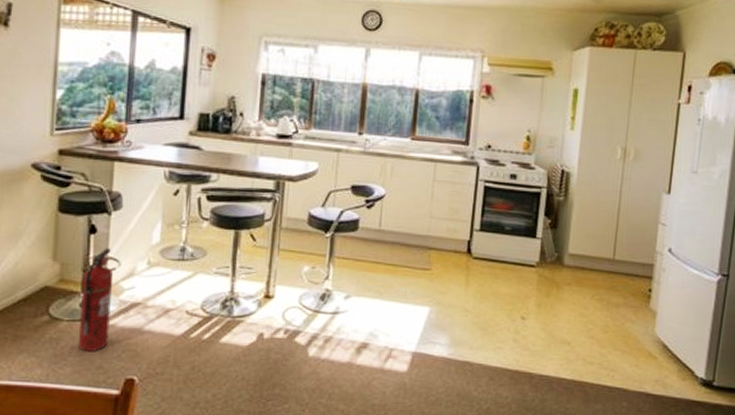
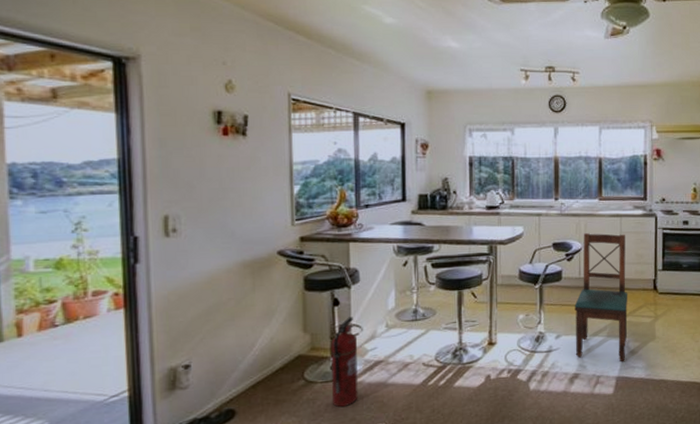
dining chair: none [367,177,439,336] -> present [574,233,628,362]

